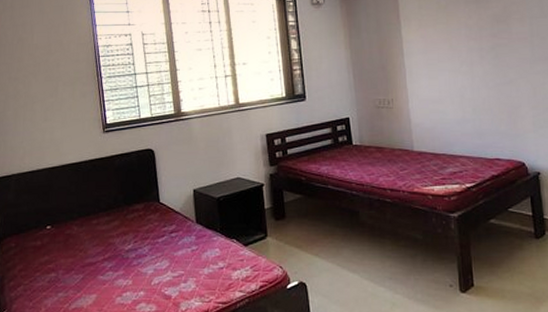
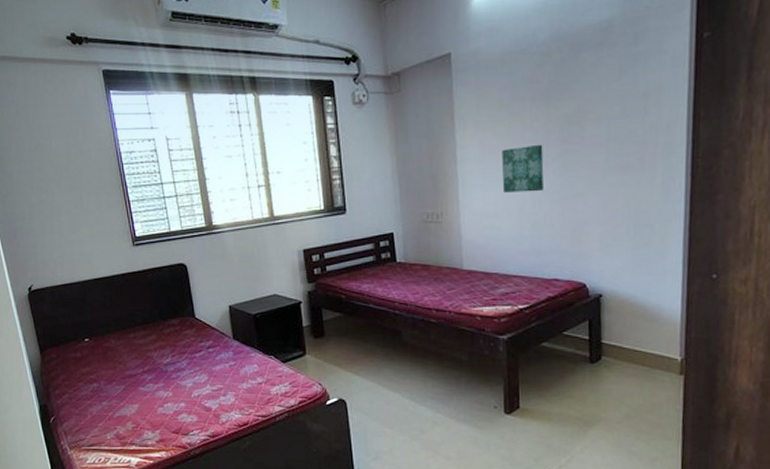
wall art: none [442,39,480,80] -> present [501,144,544,192]

